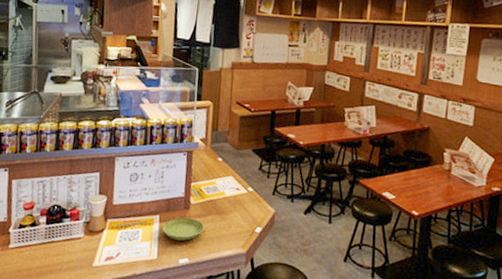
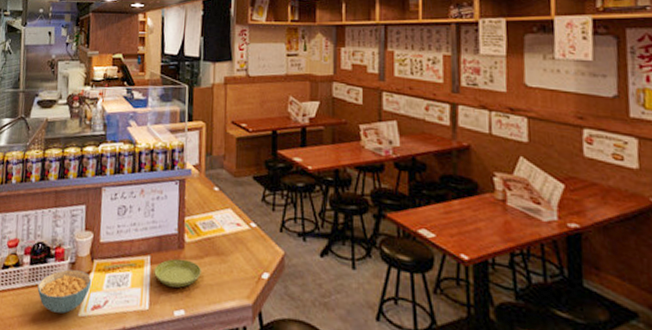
cereal bowl: none [53,227,105,265] -> present [37,269,92,314]

